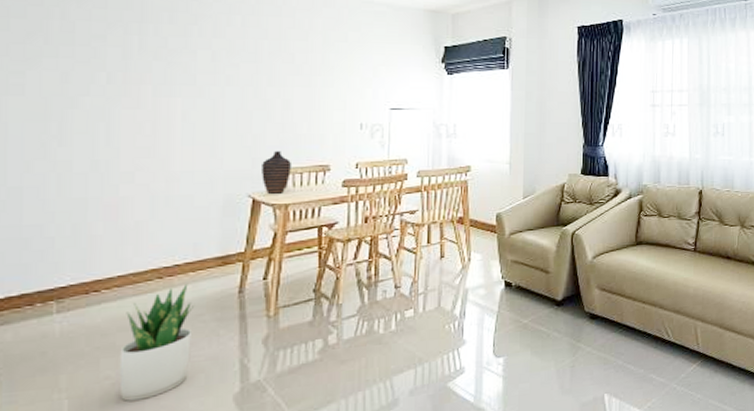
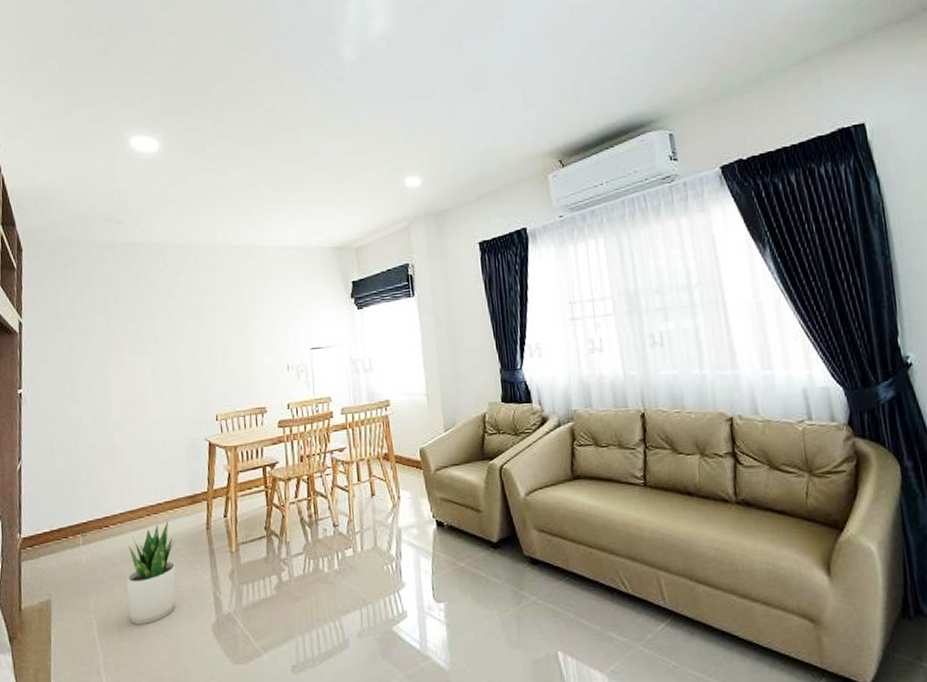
decorative vase: present [262,151,292,195] -> none [213,397,237,438]

